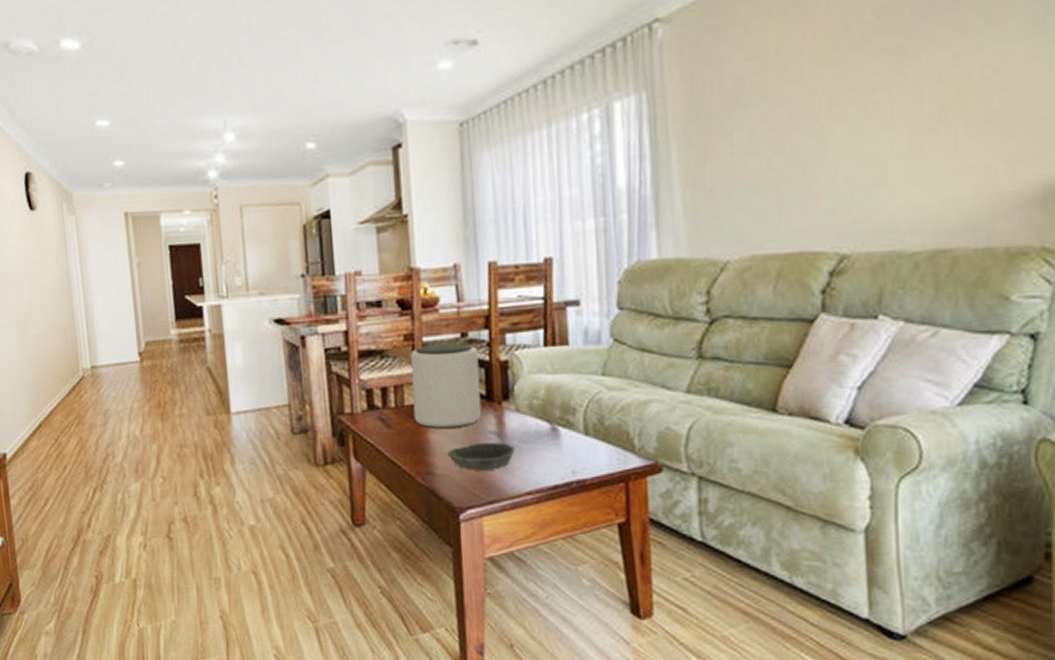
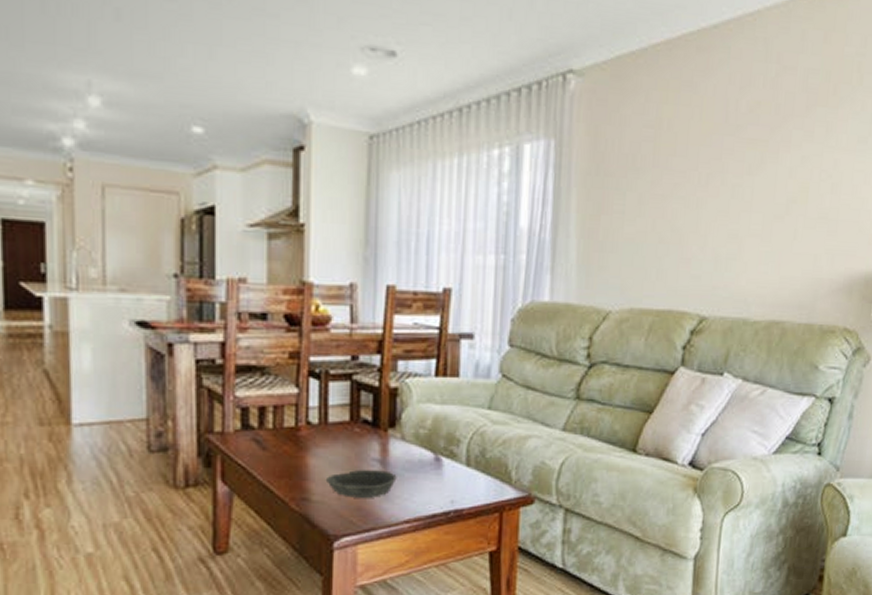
plant pot: present [410,343,482,428] -> none [293,364,368,453]

